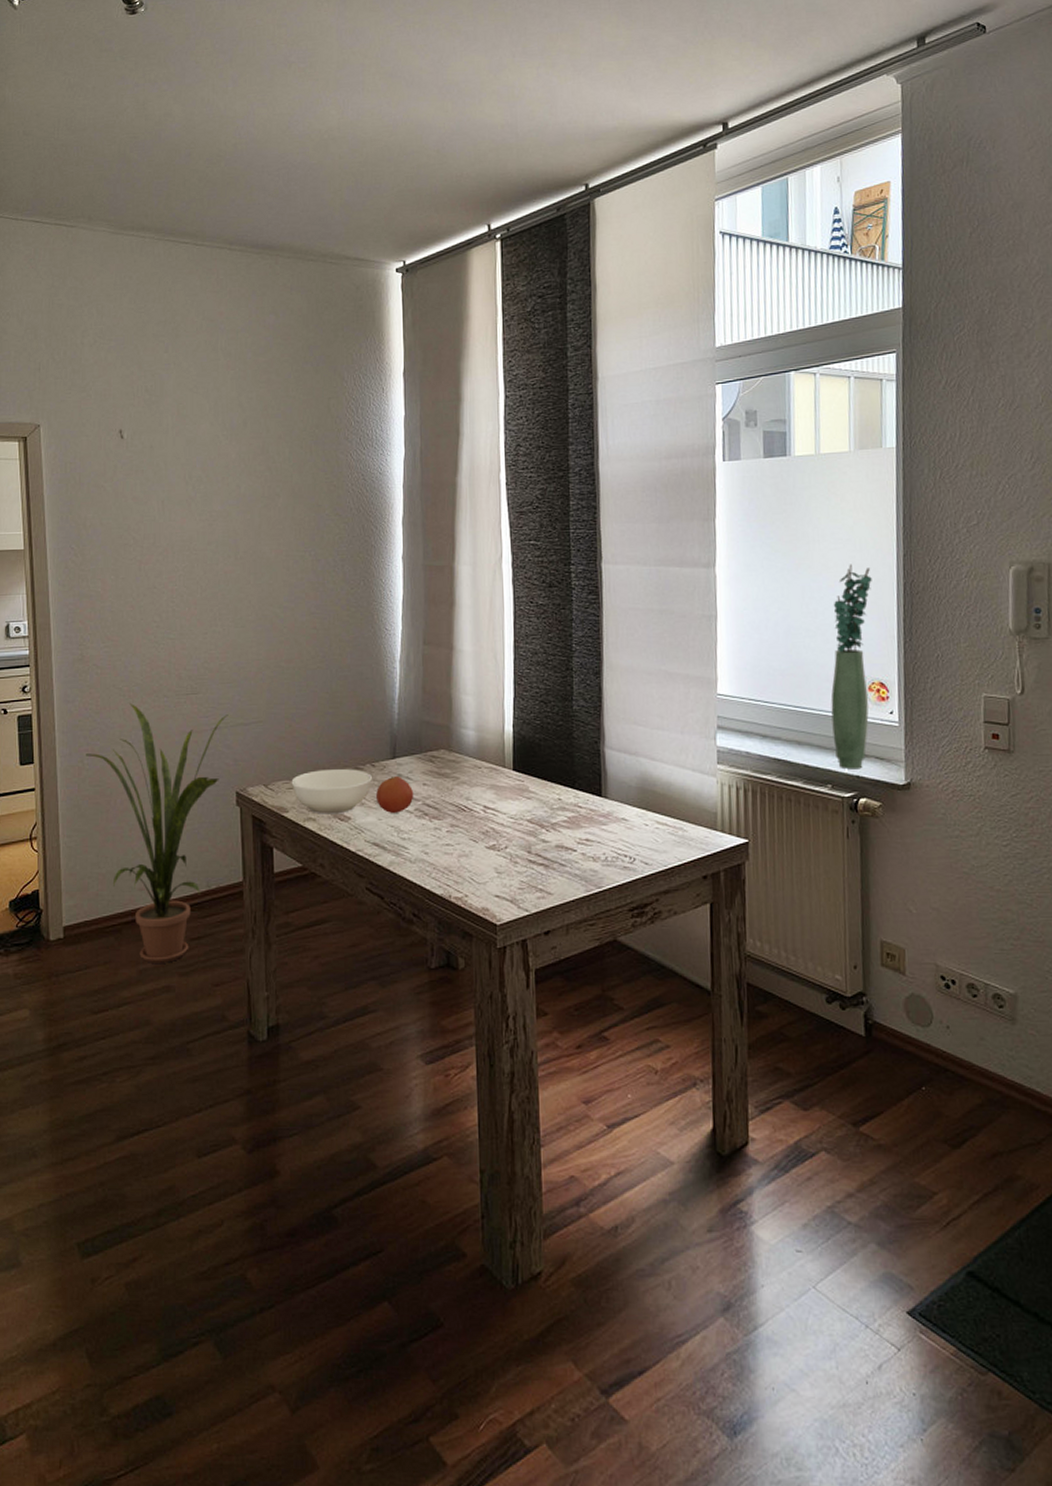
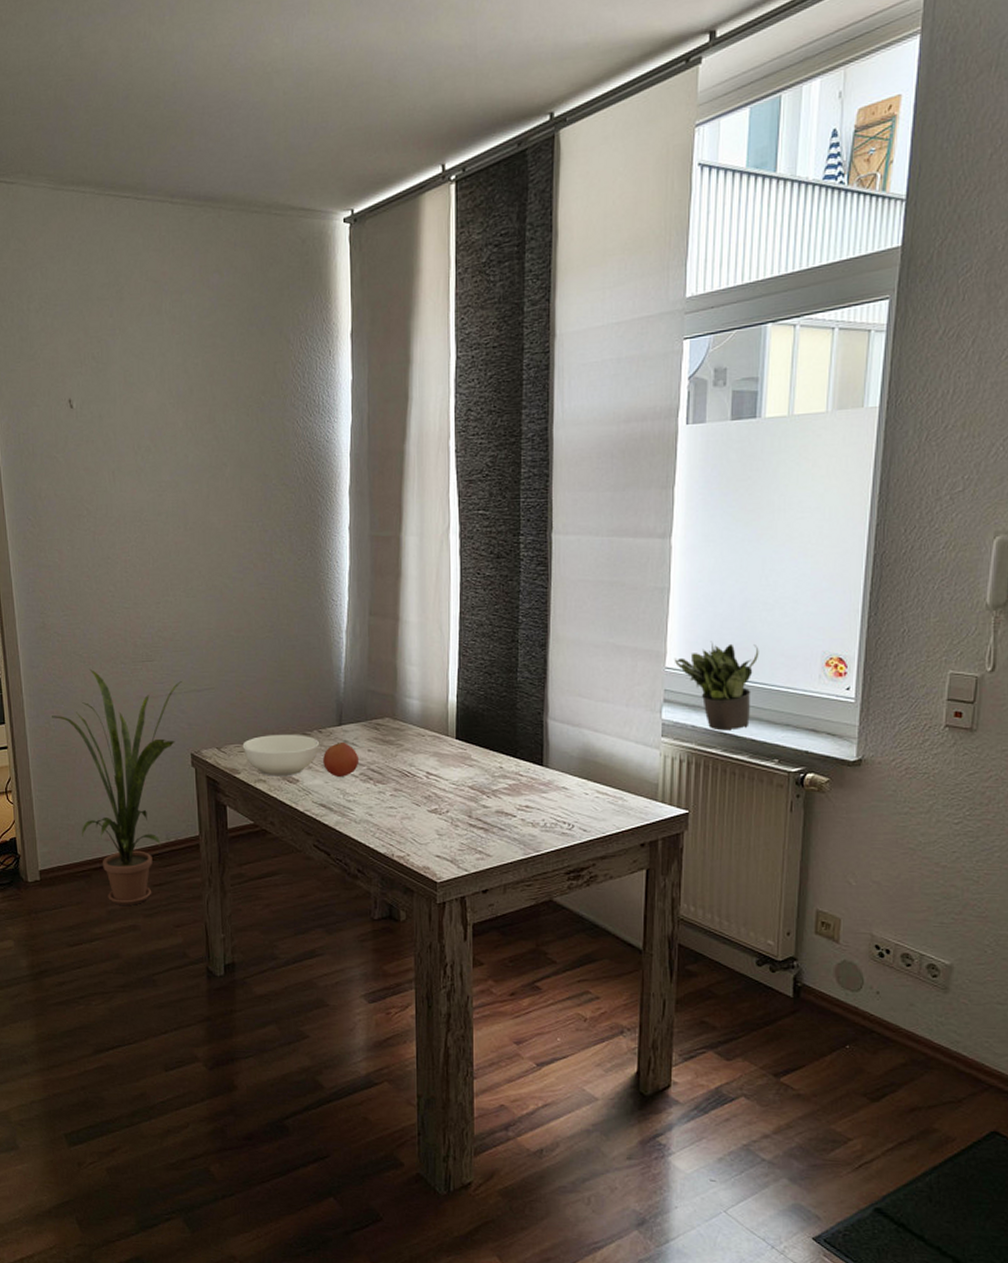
potted plant: none [724,667,806,757] -> present [674,641,759,731]
vase: present [830,564,872,770] -> none [784,534,839,745]

